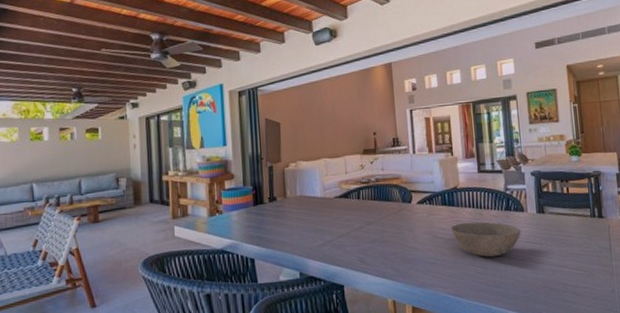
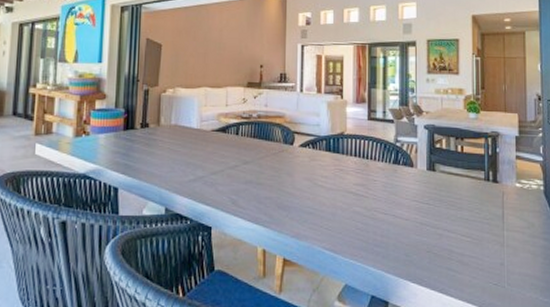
bowl: present [451,222,521,257] -> none [333,173,408,213]

